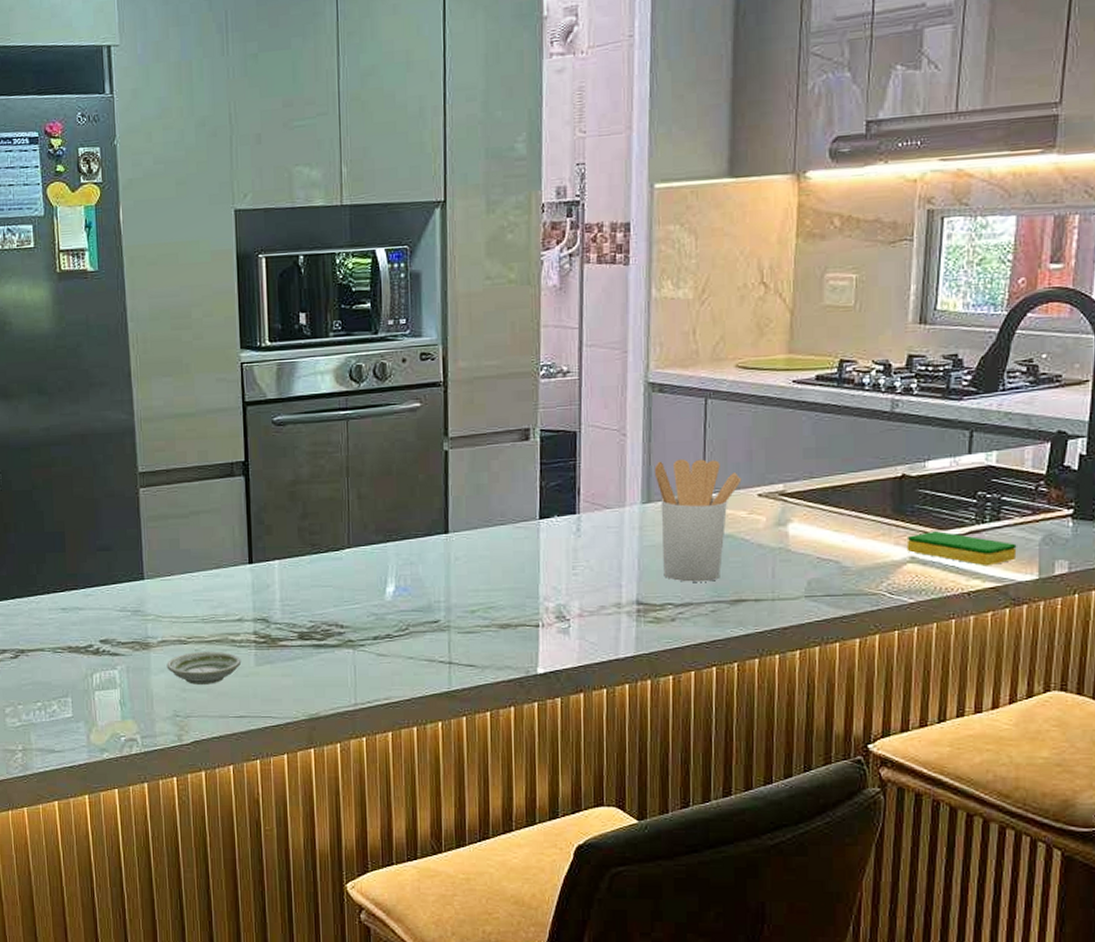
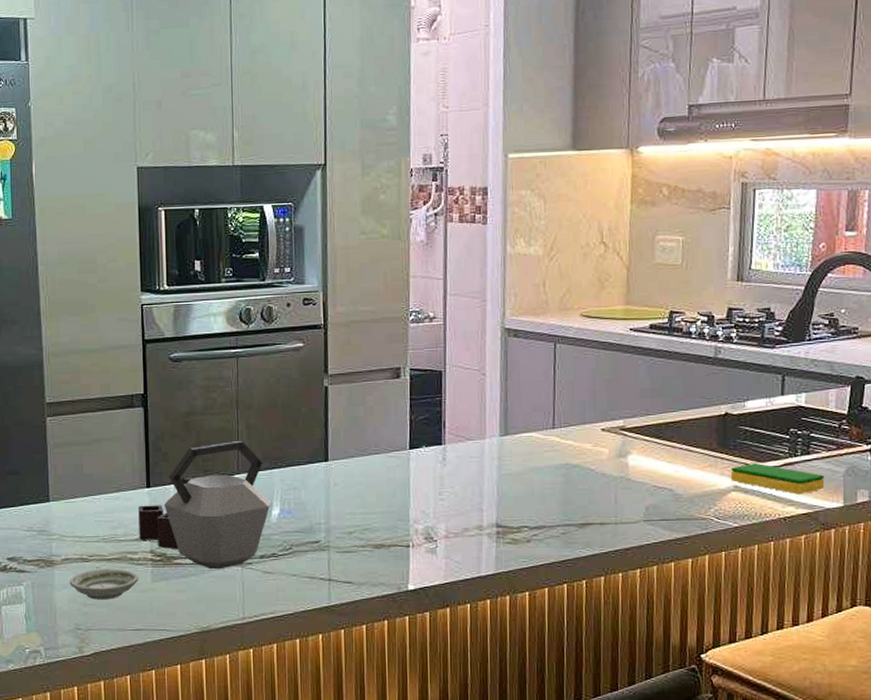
kettle: none [240,511,385,652] -> present [138,440,271,570]
utensil holder: present [654,458,742,582] -> none [510,396,587,507]

